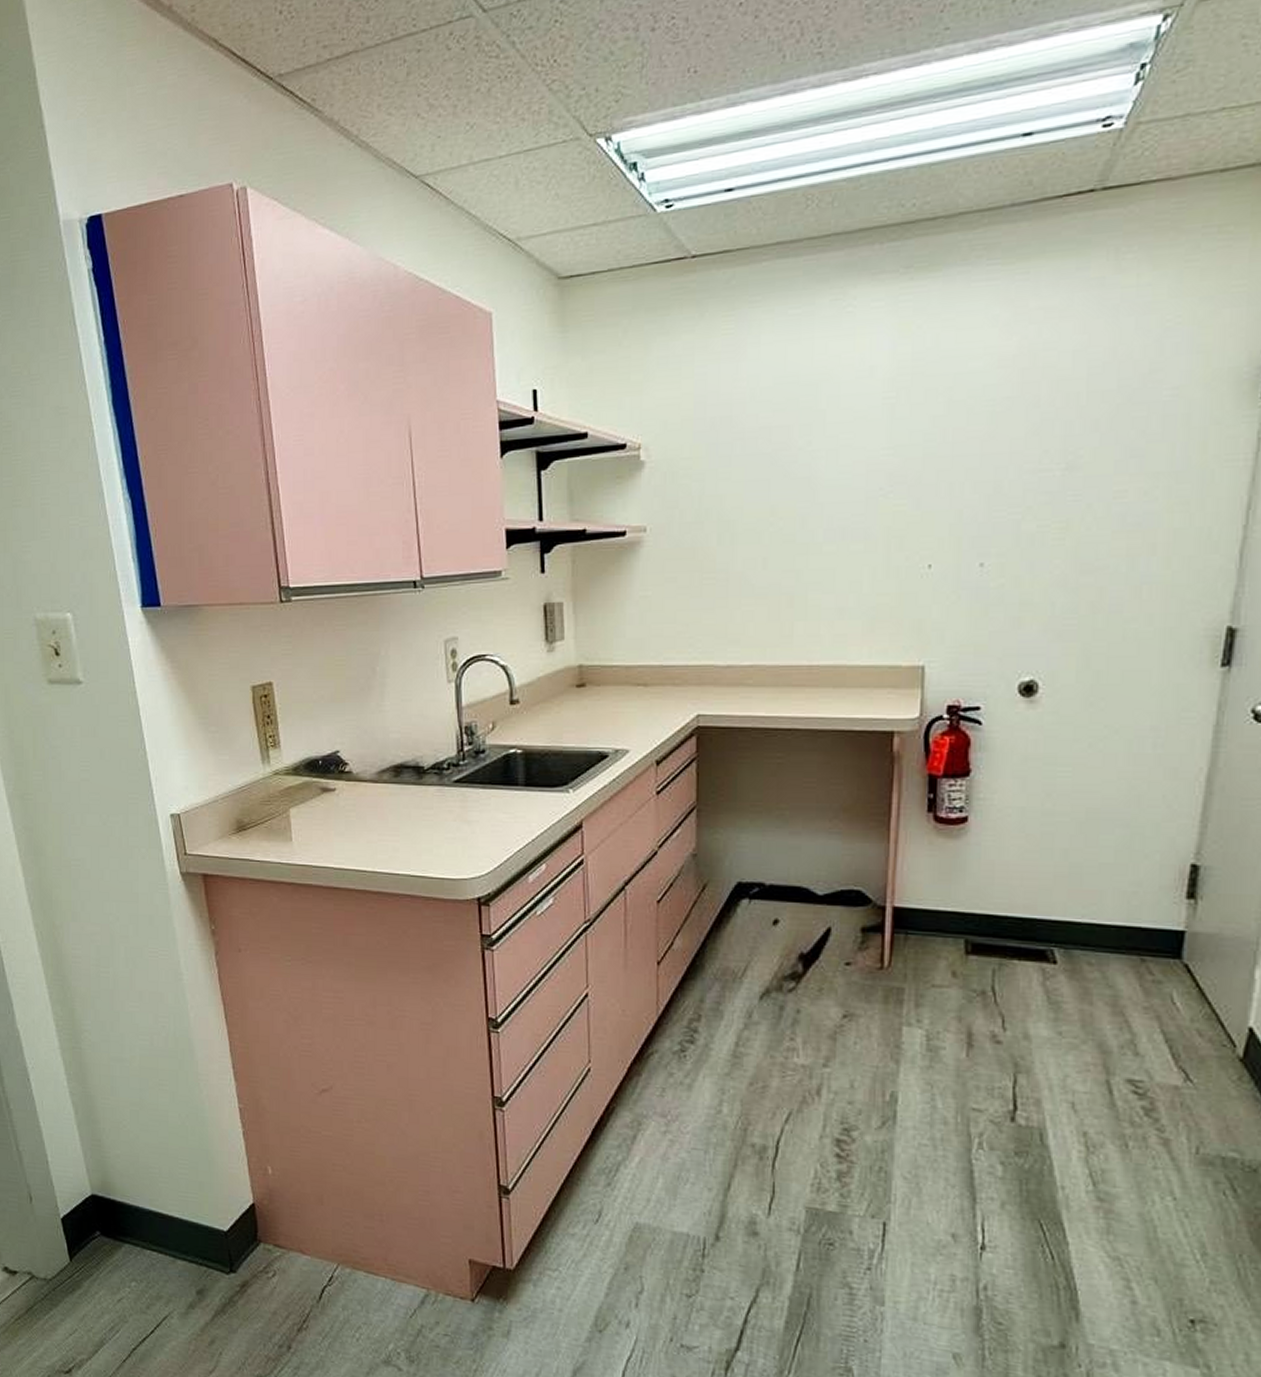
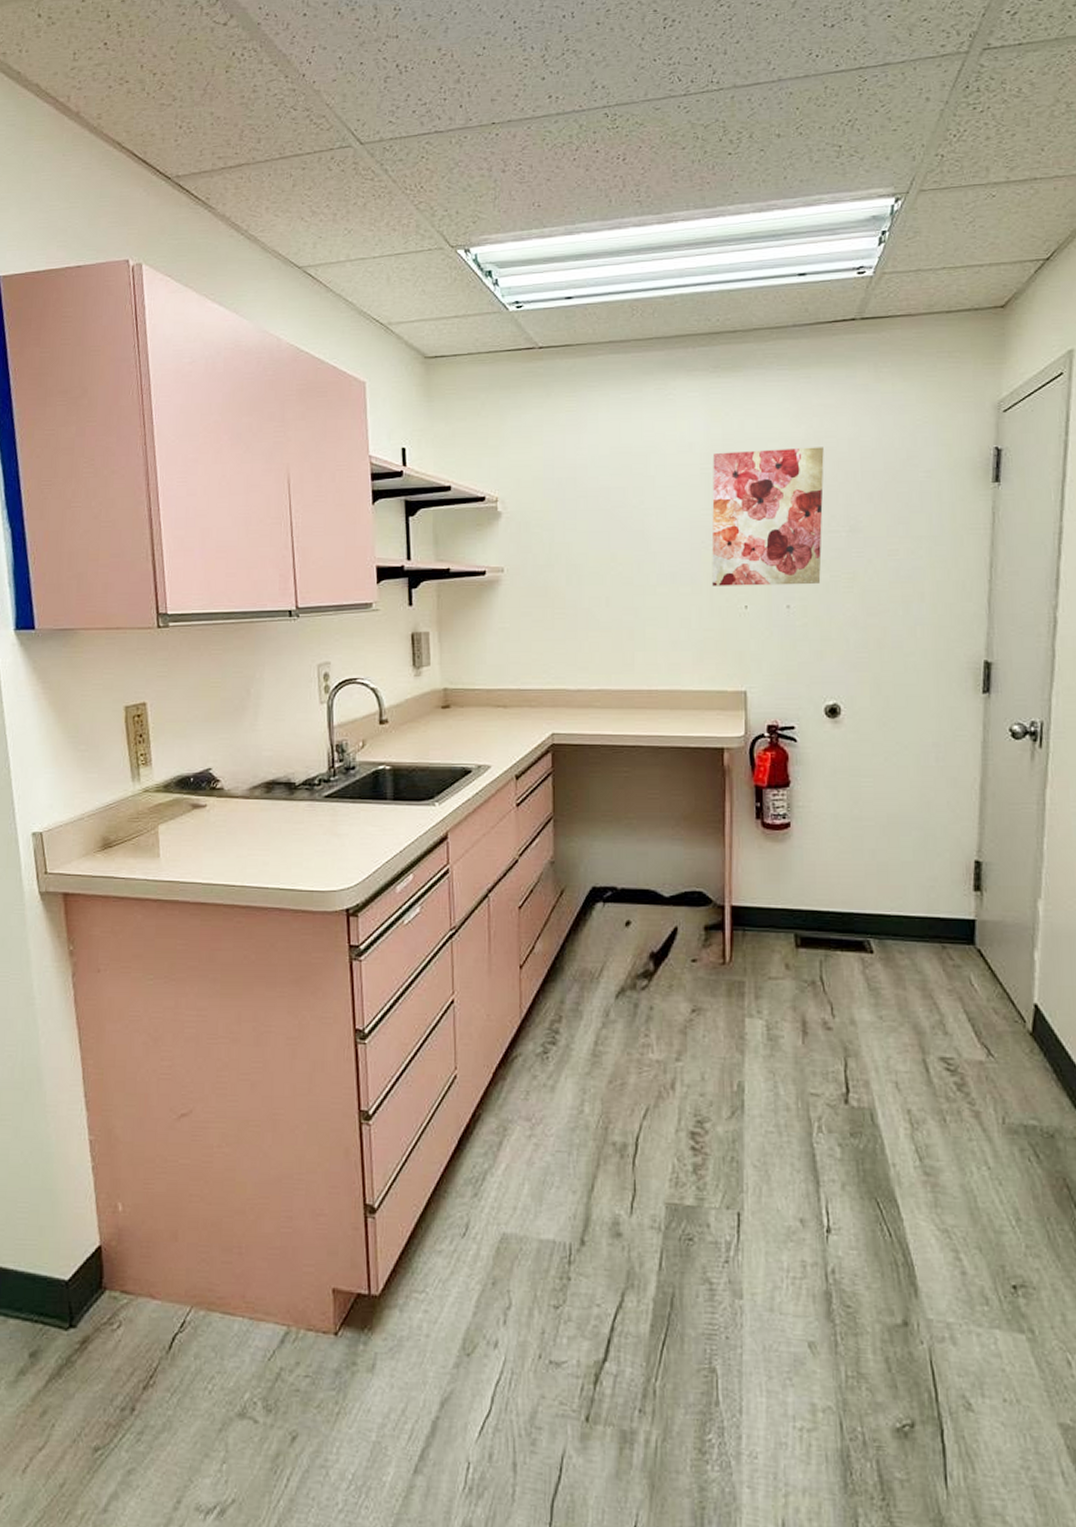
wall art: none [890,363,1040,542] -> present [712,447,824,586]

